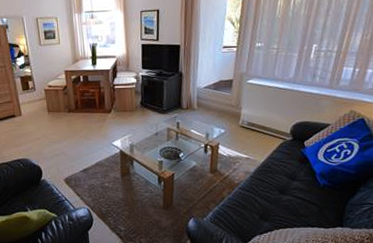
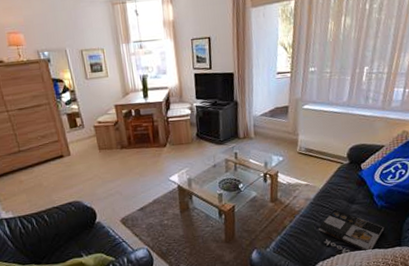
magazine: none [256,184,326,230] -> present [318,209,384,253]

